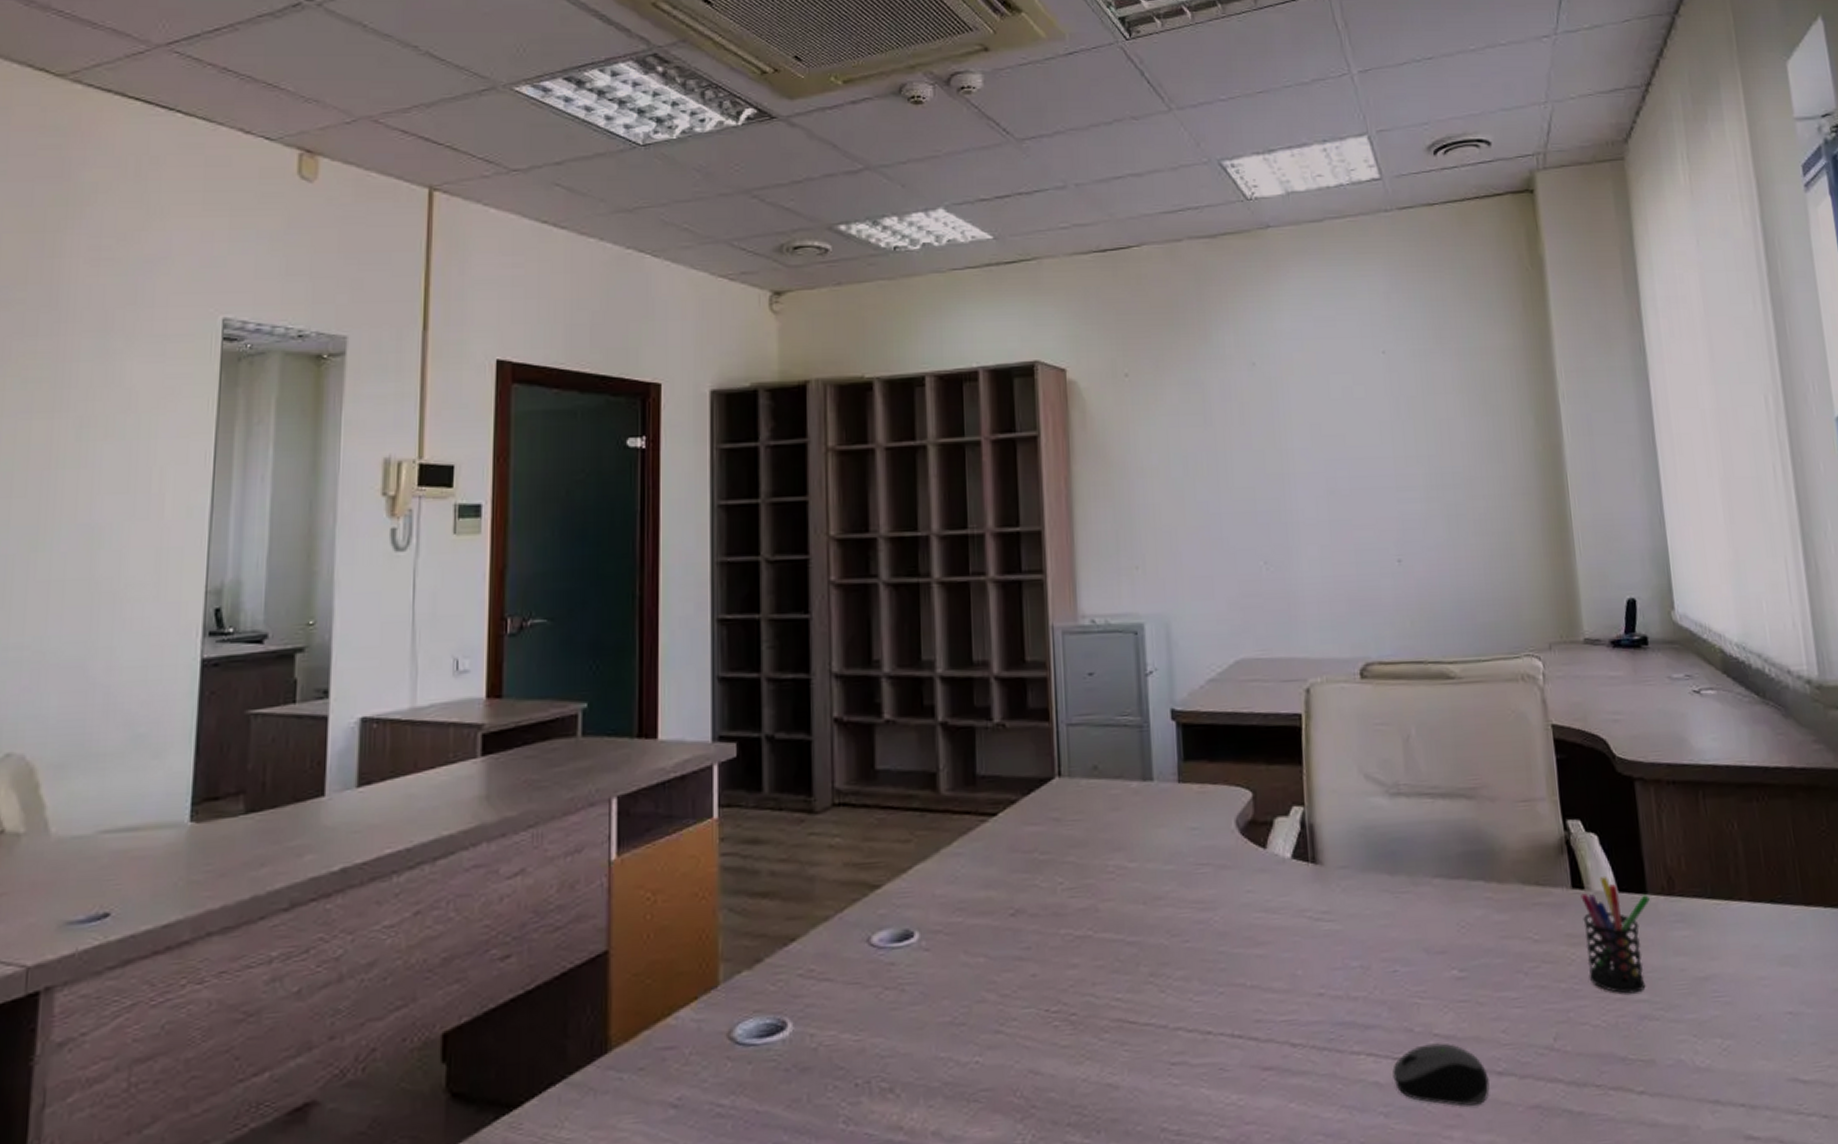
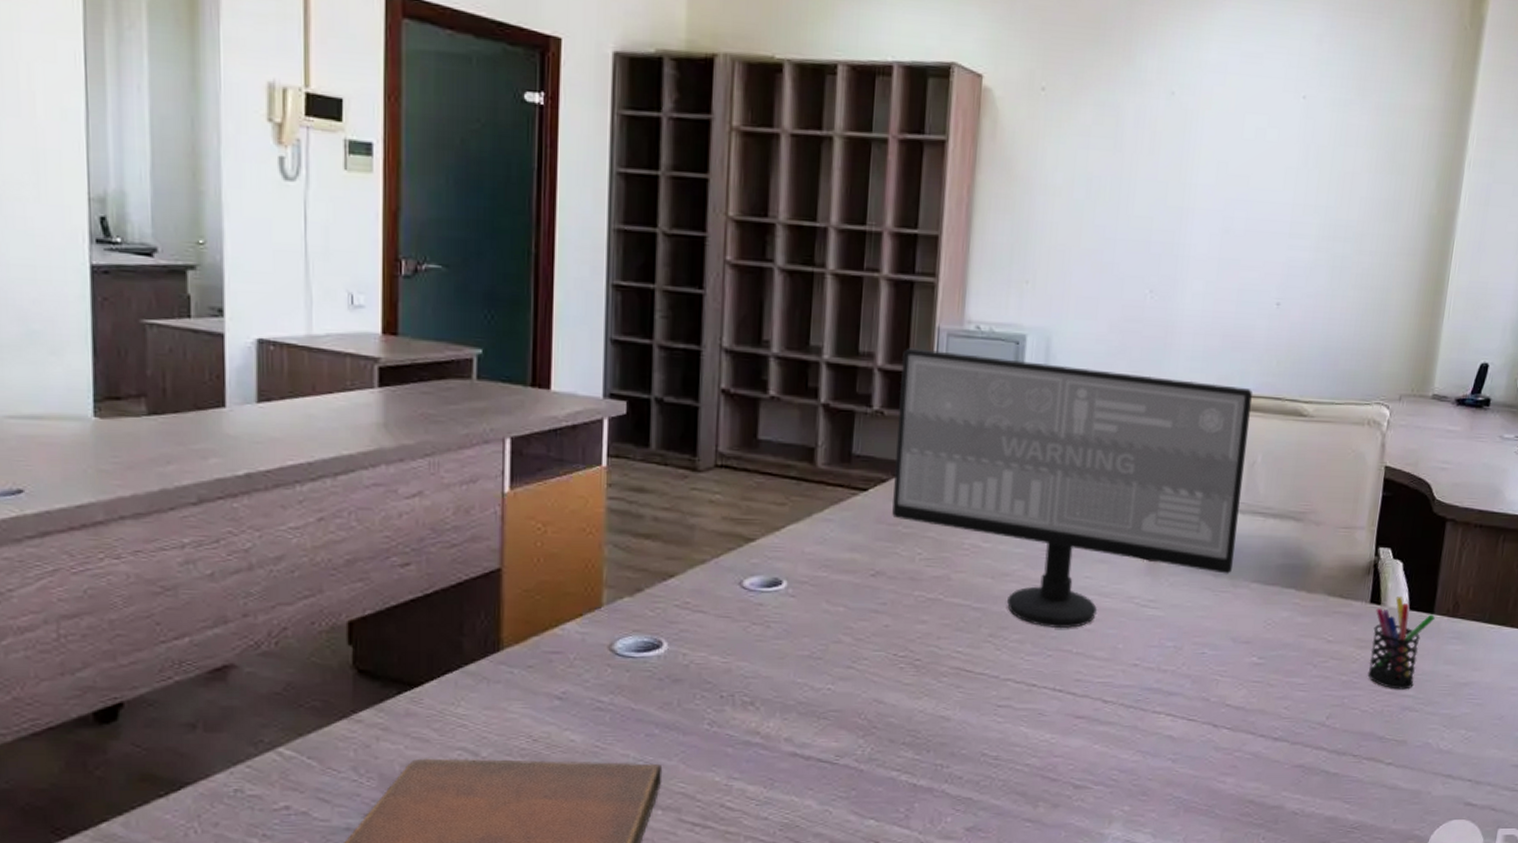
computer monitor: none [1017,650,1408,958] -> present [892,348,1252,629]
computer mouse: present [1392,1043,1490,1106] -> none [1185,711,1265,760]

